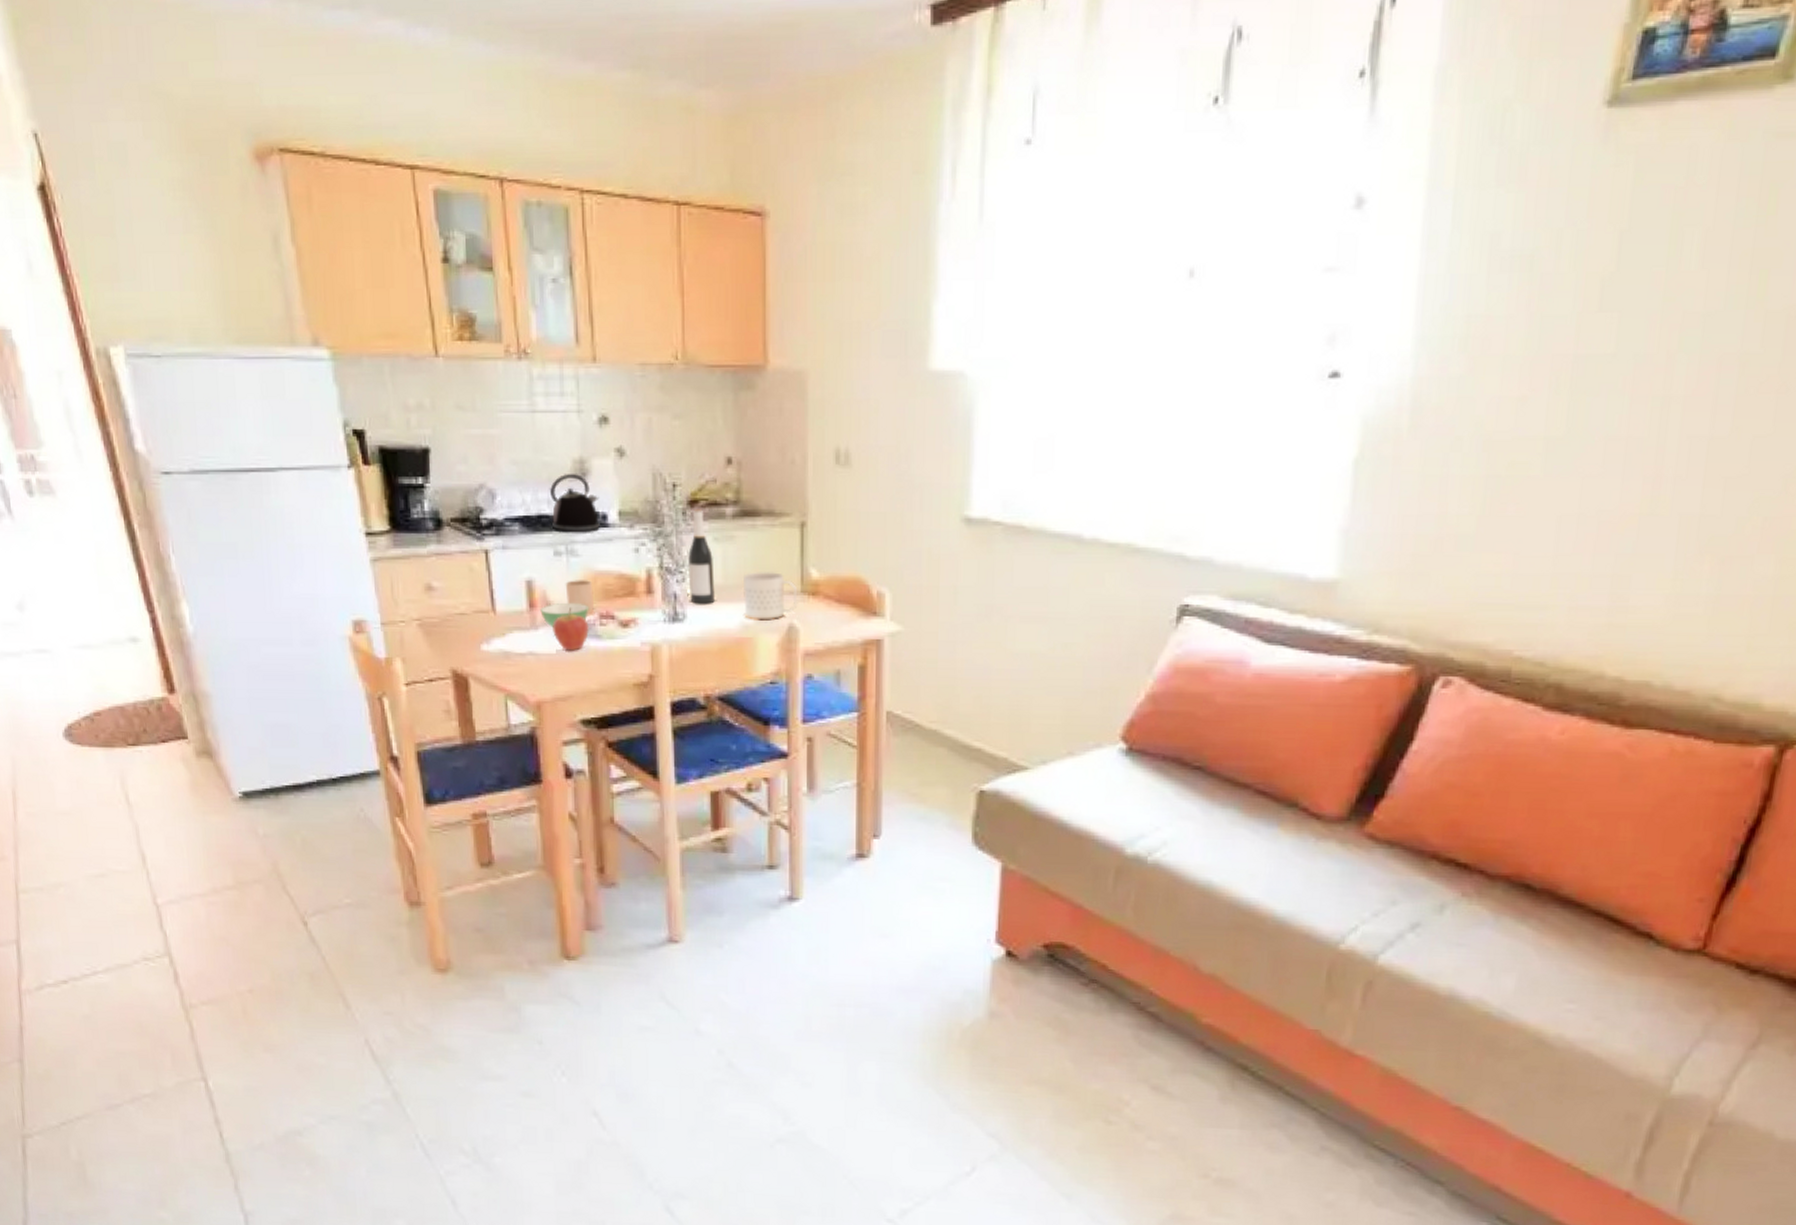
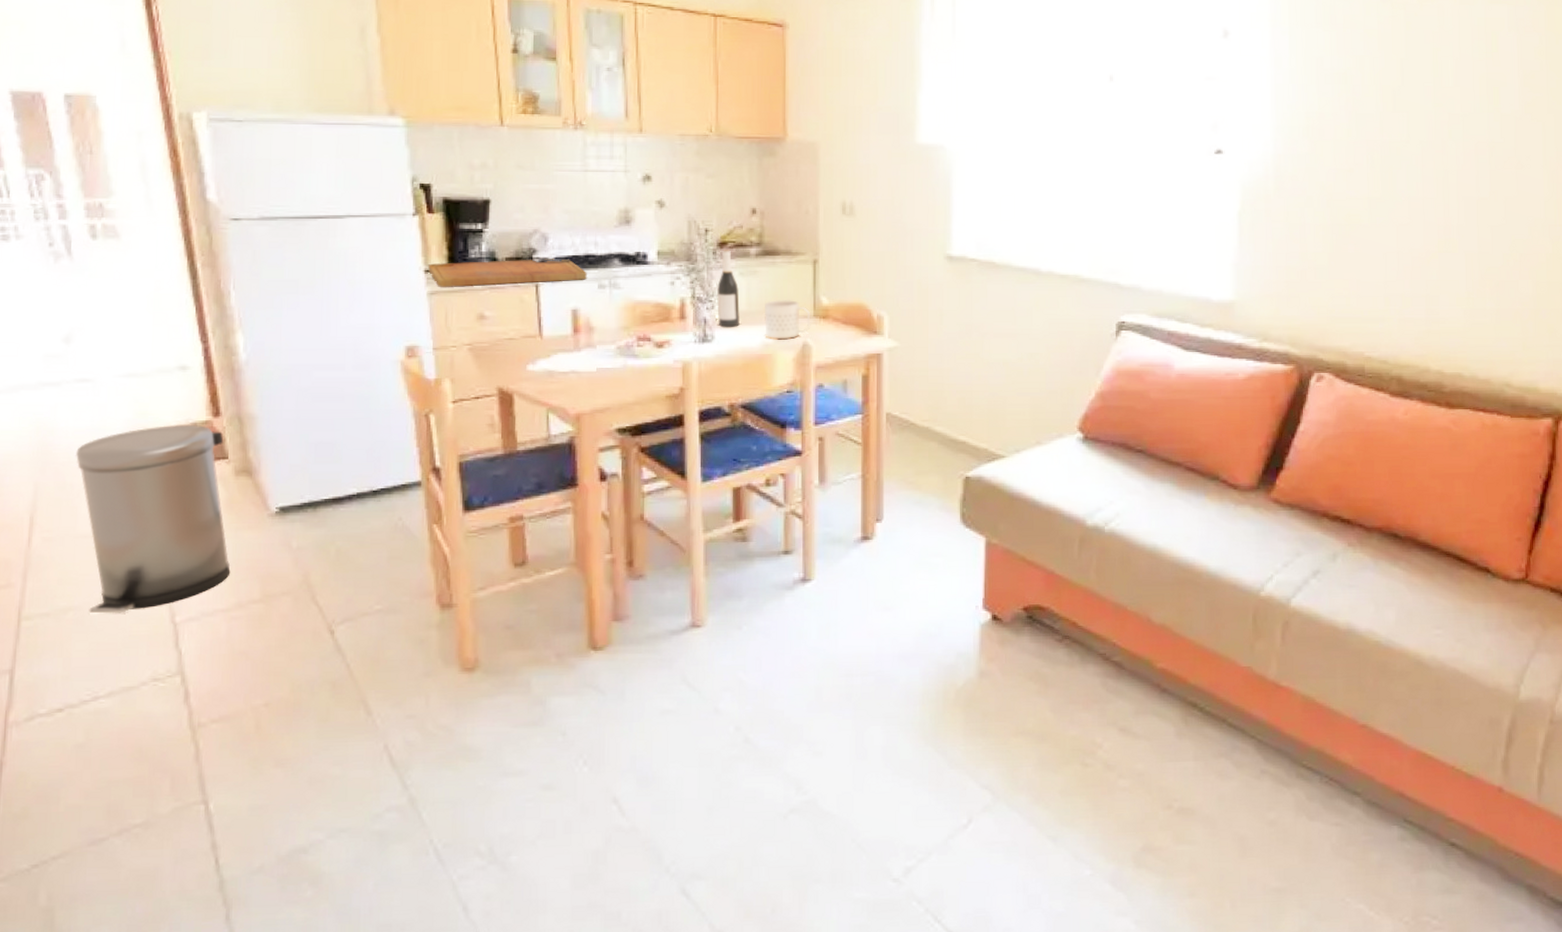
pedal bin: none [44,700,203,892] -> present [75,424,231,614]
cutting board: none [369,520,541,553] -> present [428,259,587,287]
bowl: present [540,603,590,629] -> none [583,328,629,350]
kettle: present [549,473,600,535] -> none [596,220,641,271]
fruit: present [552,606,589,652] -> none [594,331,627,370]
cup: present [565,580,595,617] -> none [607,308,634,339]

